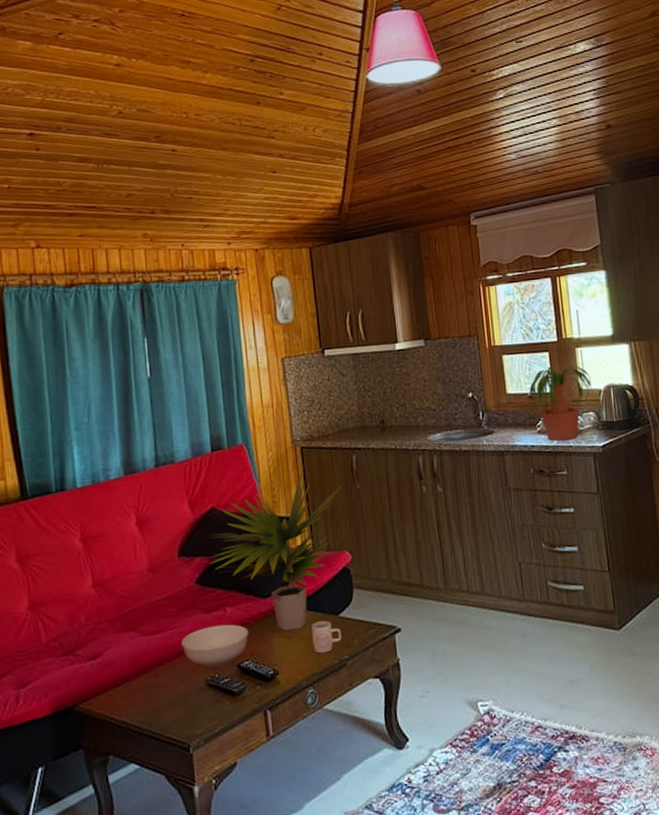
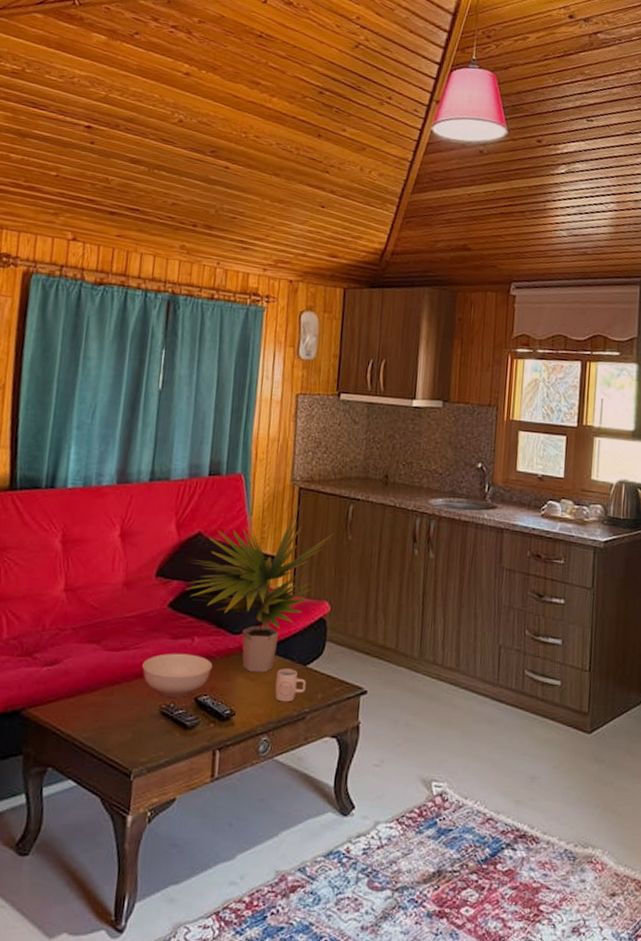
potted plant: present [529,365,598,442] -> none [538,451,609,530]

